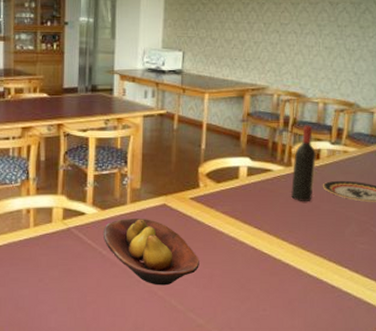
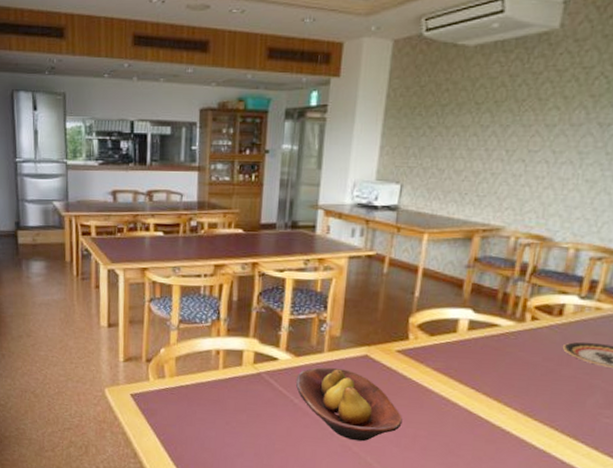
wine bottle: present [290,125,317,202] -> none [520,274,560,365]

